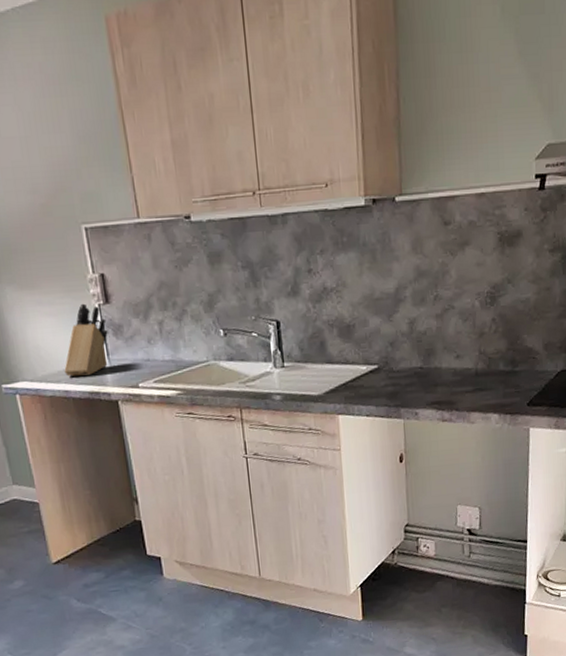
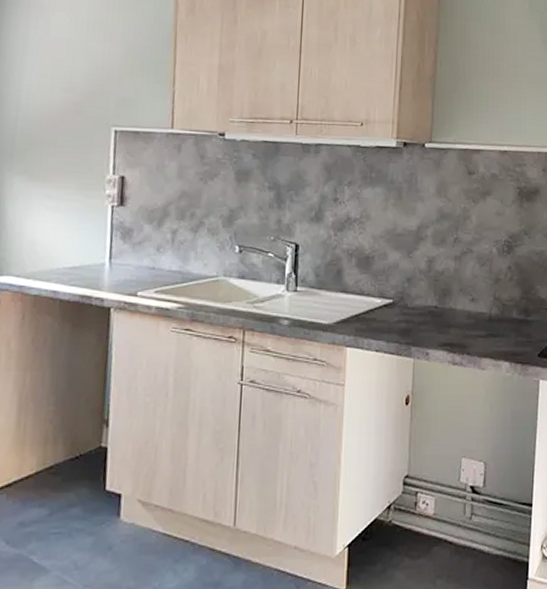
knife block: present [64,303,108,377] -> none [57,203,117,278]

